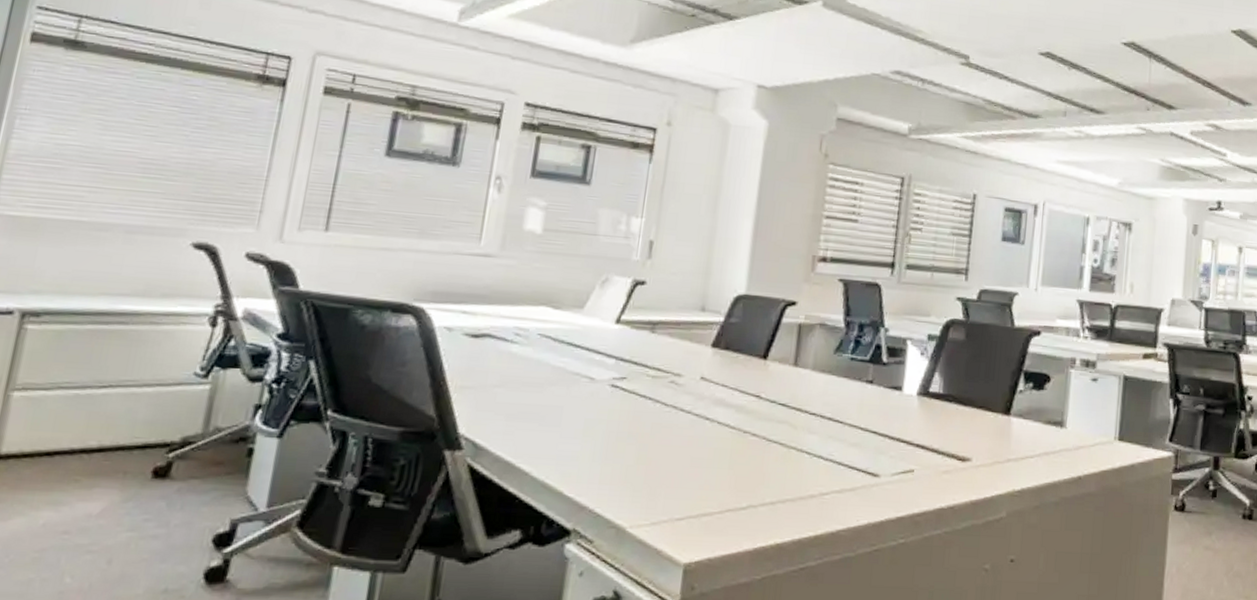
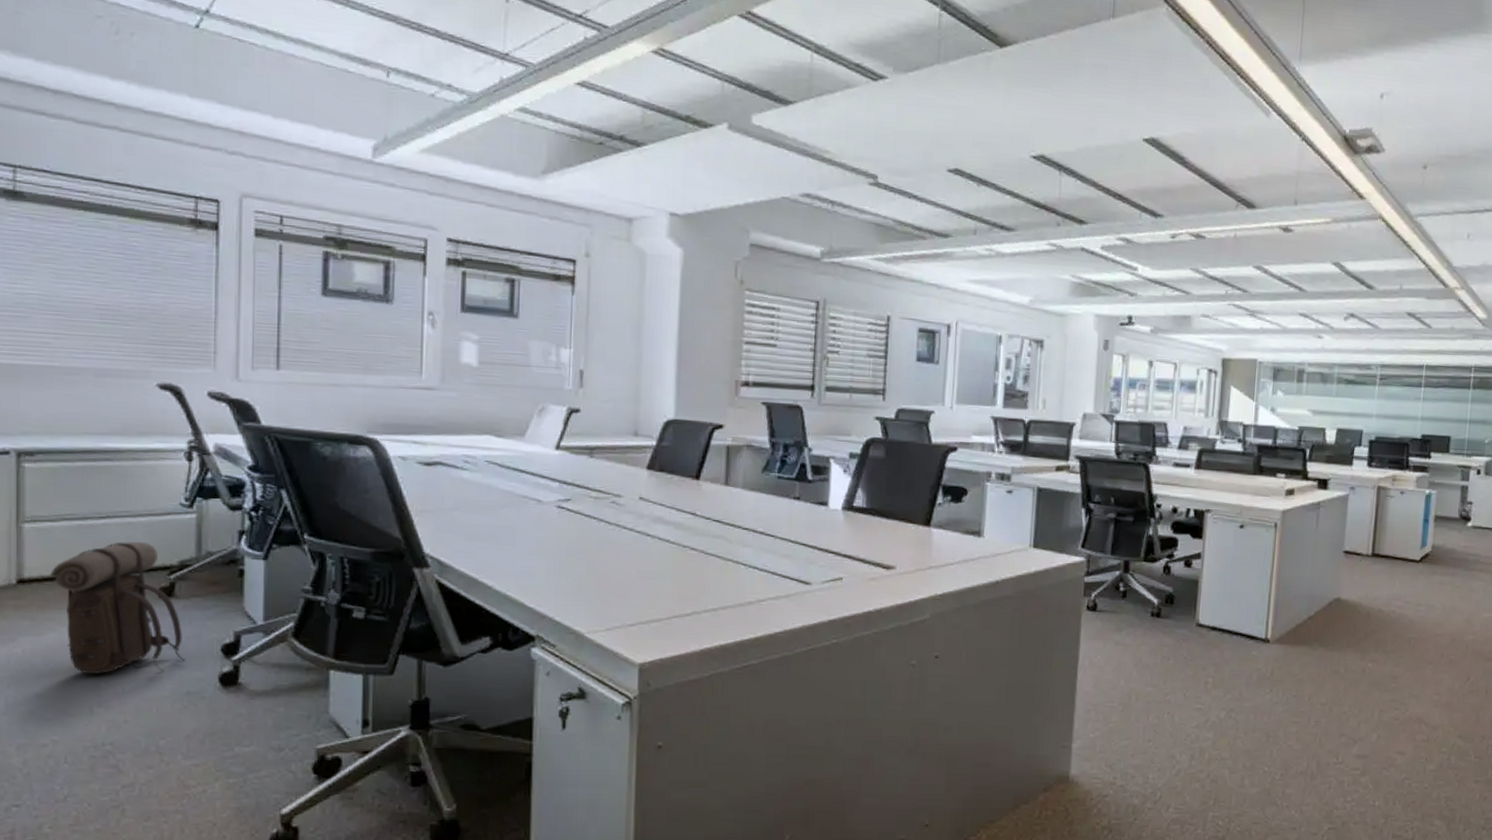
backpack: none [31,414,172,568] -> present [50,541,186,675]

